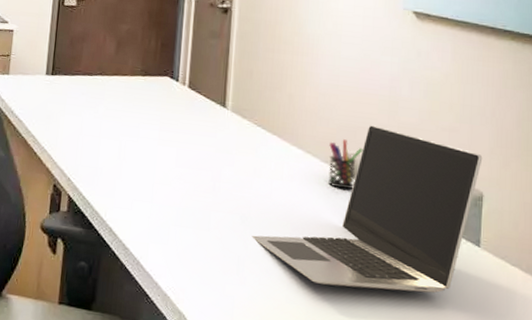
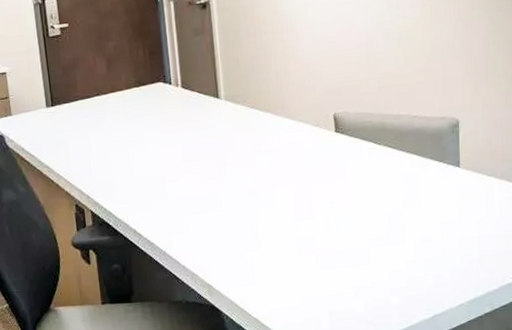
laptop: present [252,125,483,294] -> none [260,82,456,233]
pen holder: present [328,139,363,190] -> none [318,101,349,147]

